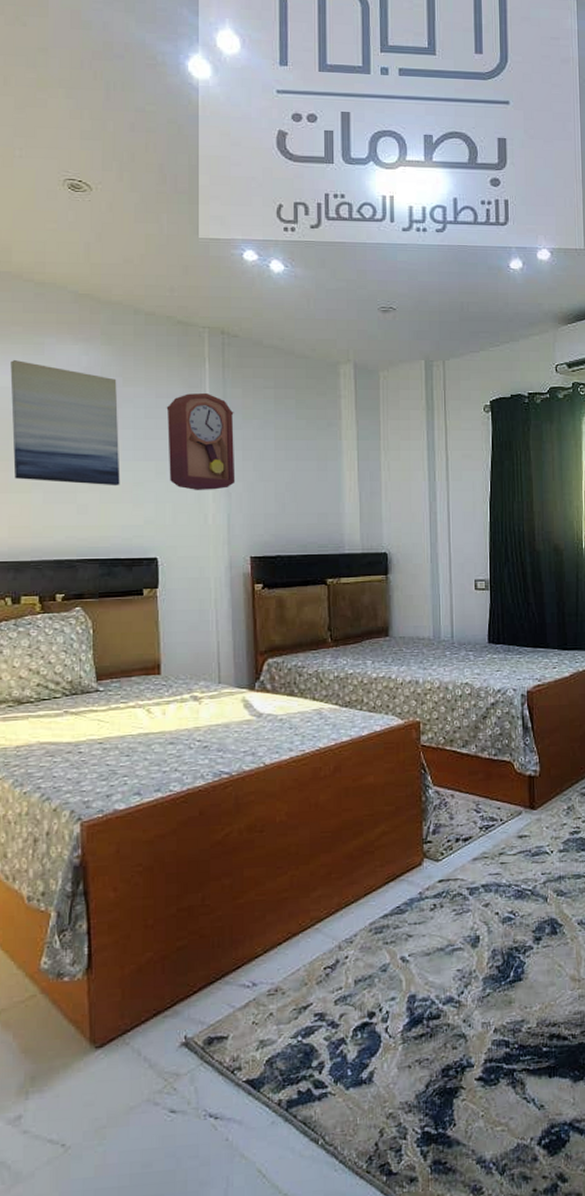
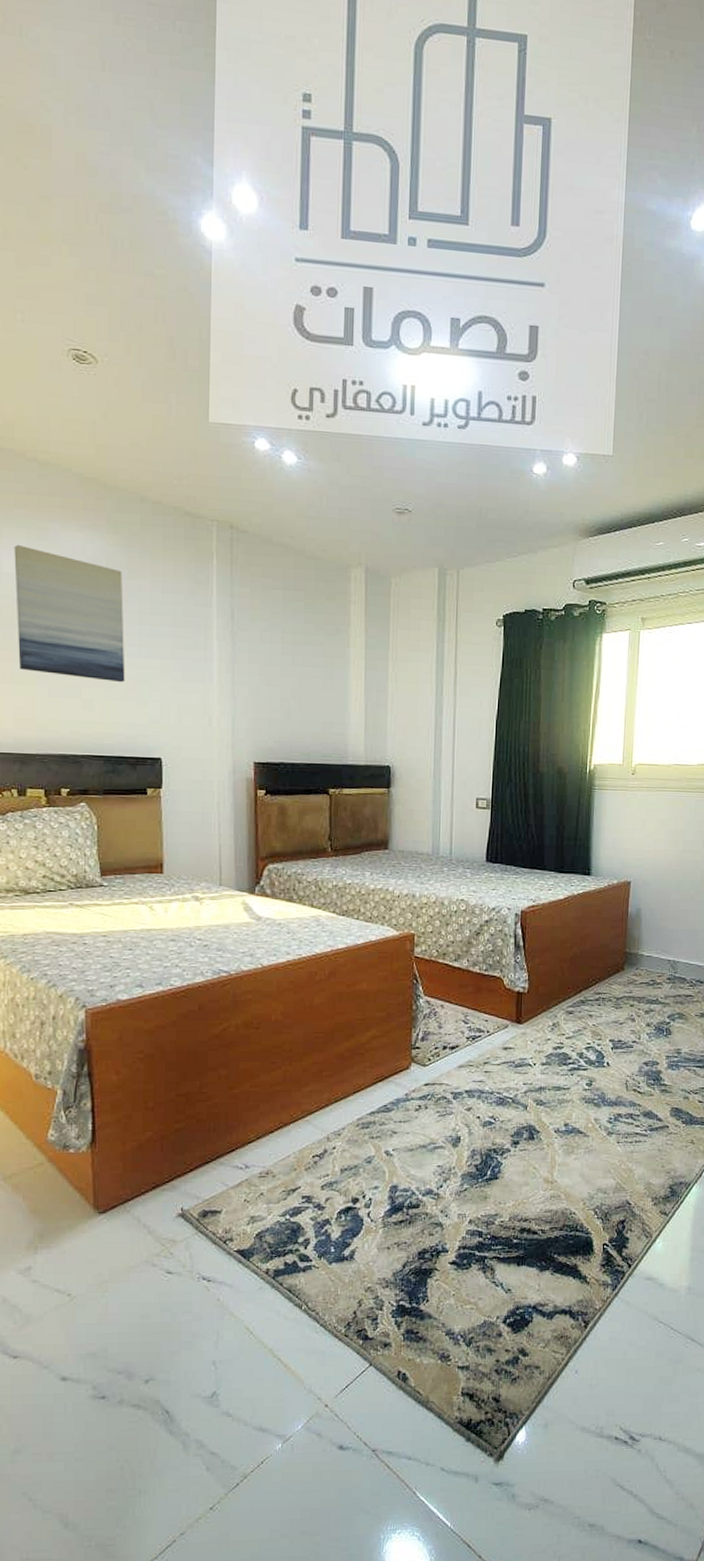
pendulum clock: present [166,392,236,490] -> none [172,590,241,692]

